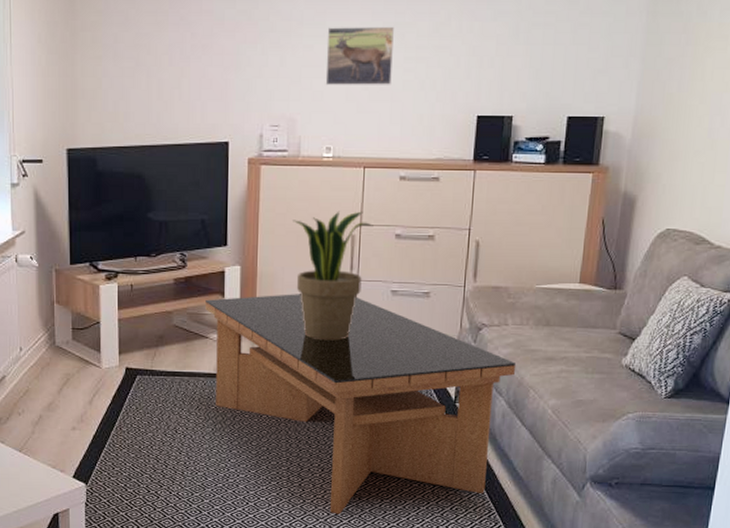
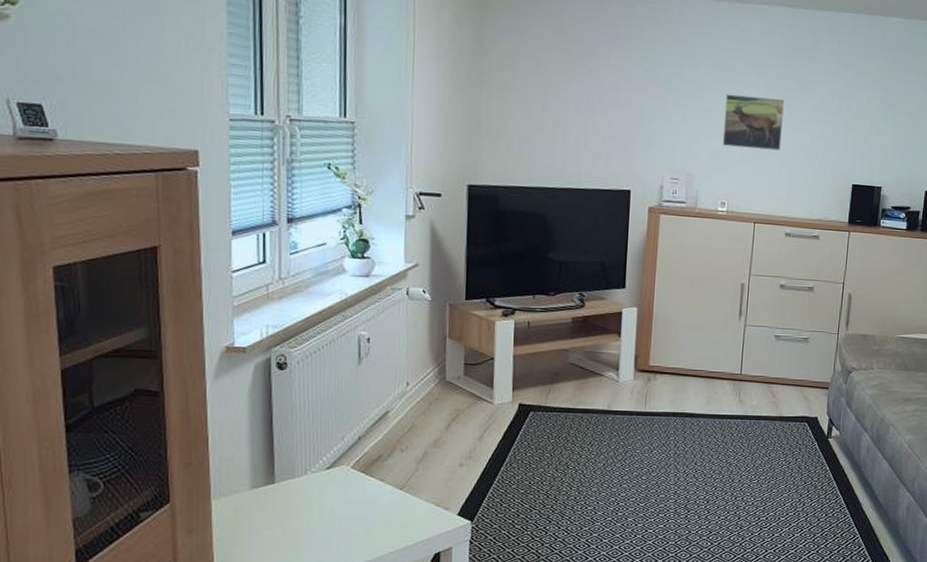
coffee table: present [205,294,515,515] -> none [602,335,879,544]
potted plant: present [293,211,374,341] -> none [688,261,761,381]

